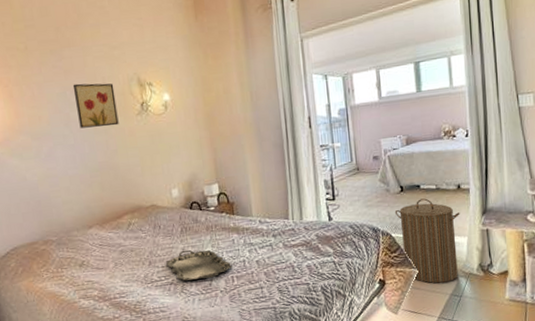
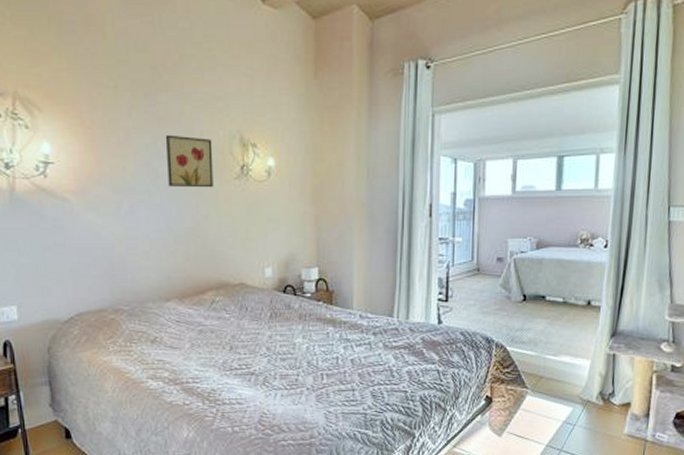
serving tray: present [166,249,233,281] -> none [250,338,324,373]
laundry hamper: present [394,198,460,284] -> none [513,311,587,408]

